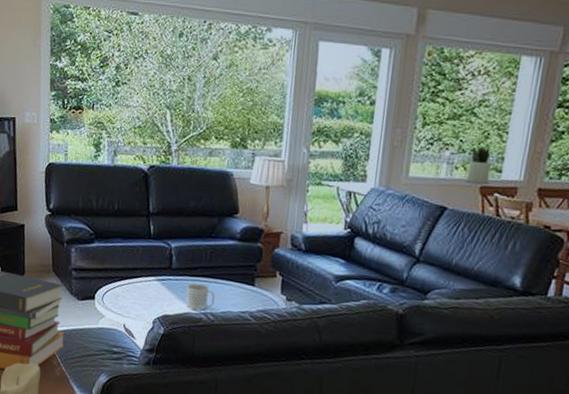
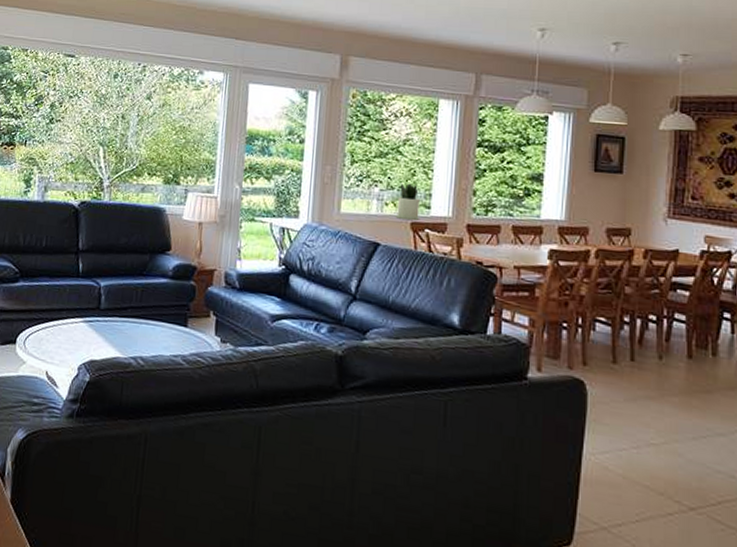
mug: present [185,283,215,311] -> none [113,325,145,355]

